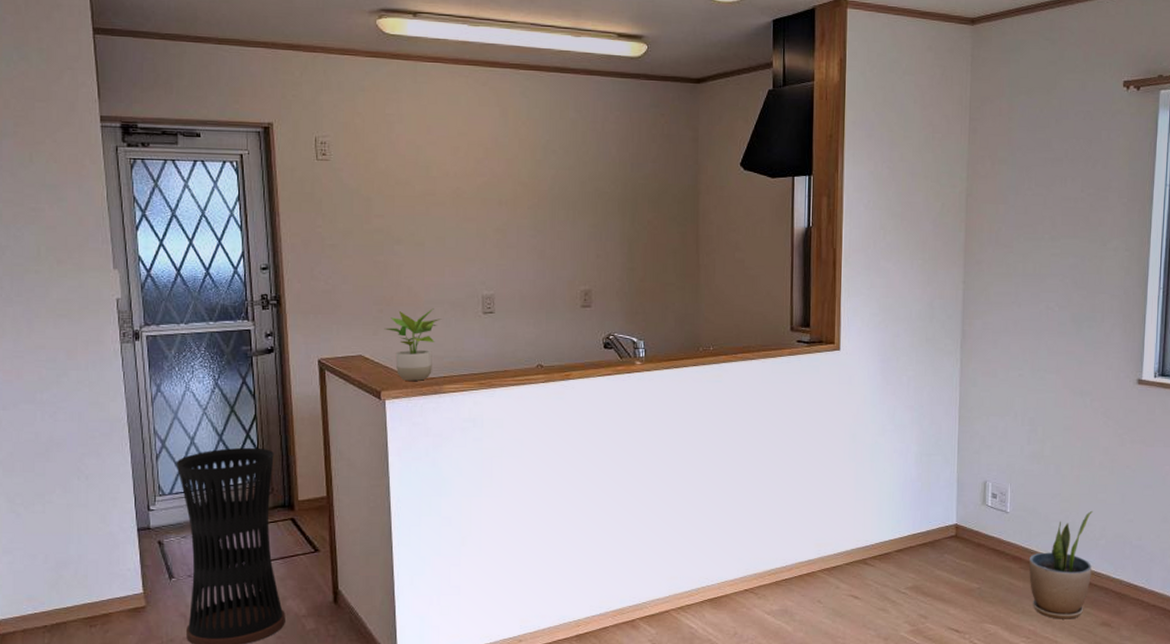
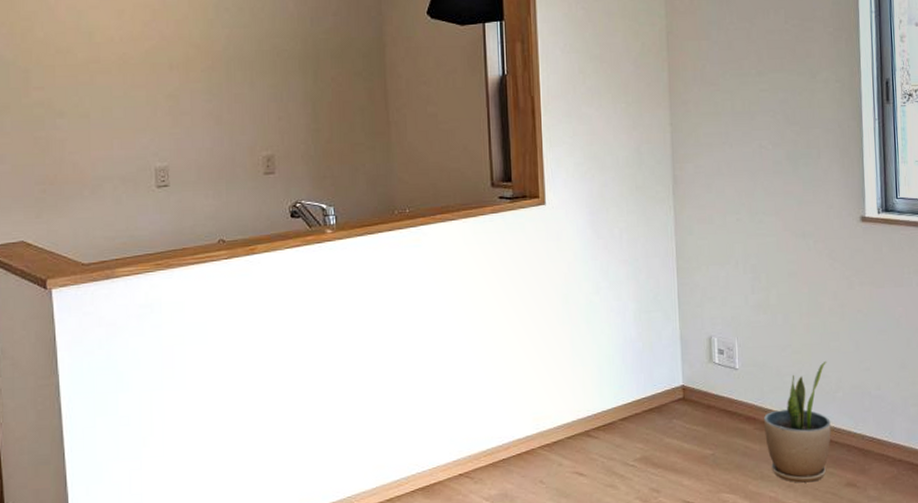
potted plant: present [384,308,442,381] -> none [48,185,111,266]

